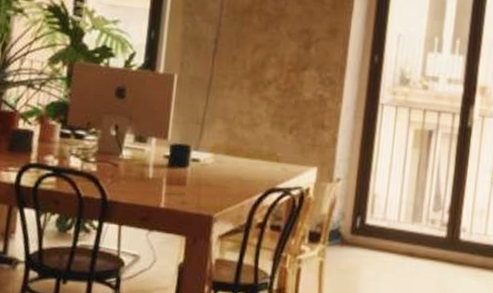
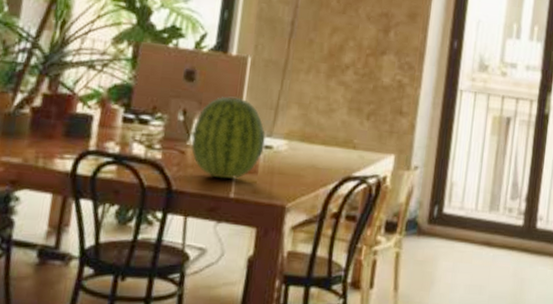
fruit: none [123,112,192,190] -> present [191,96,265,179]

